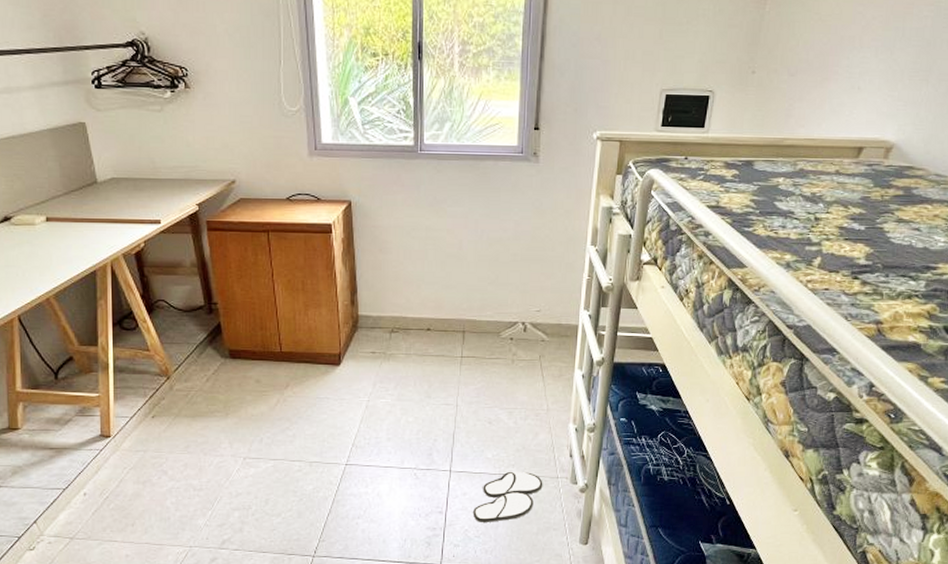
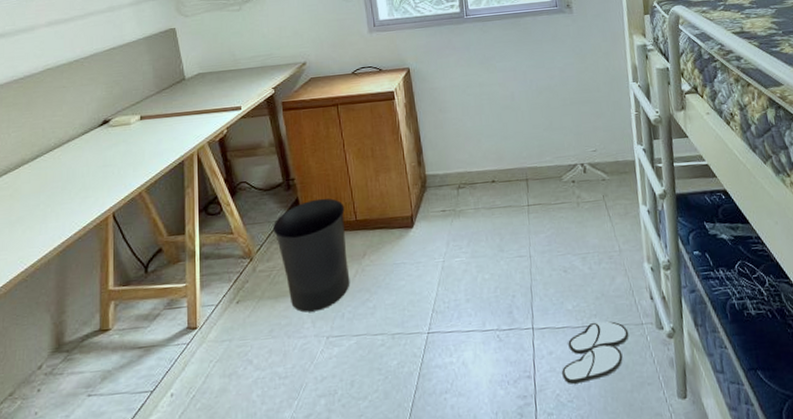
waste bin: none [192,326,271,433] -> present [272,198,350,313]

